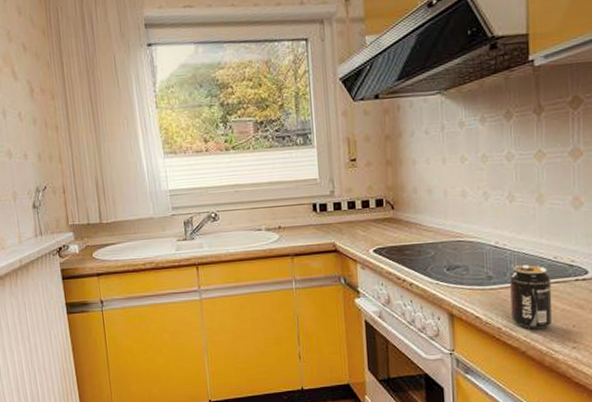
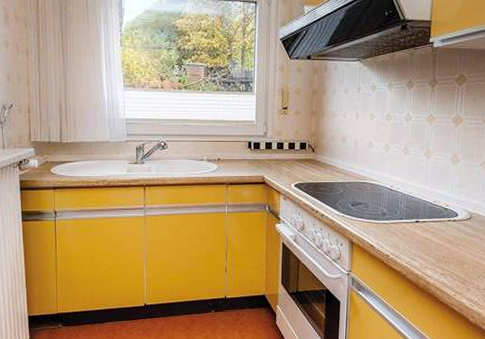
beverage can: present [510,264,553,330] -> none [398,206,431,258]

